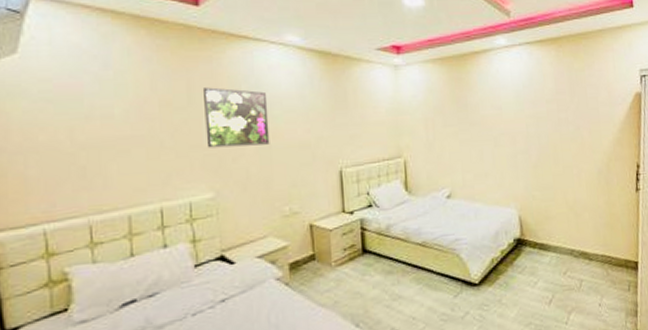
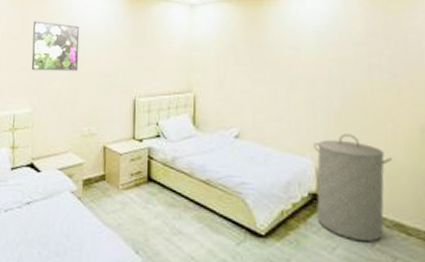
laundry hamper: none [516,182,578,273] -> present [314,133,392,242]

